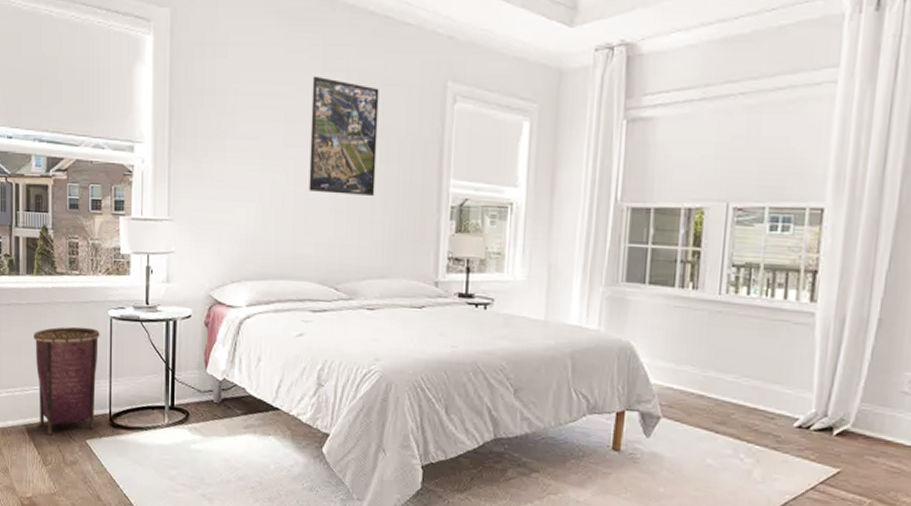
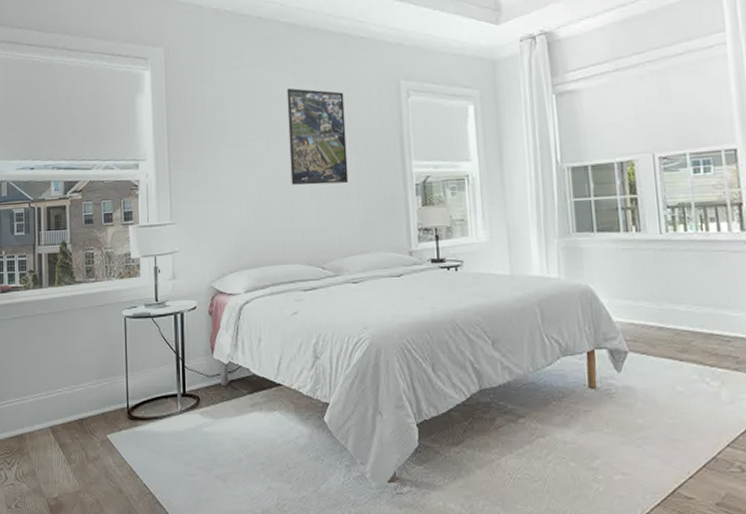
woven basket: present [34,326,100,435] -> none [56,328,116,434]

